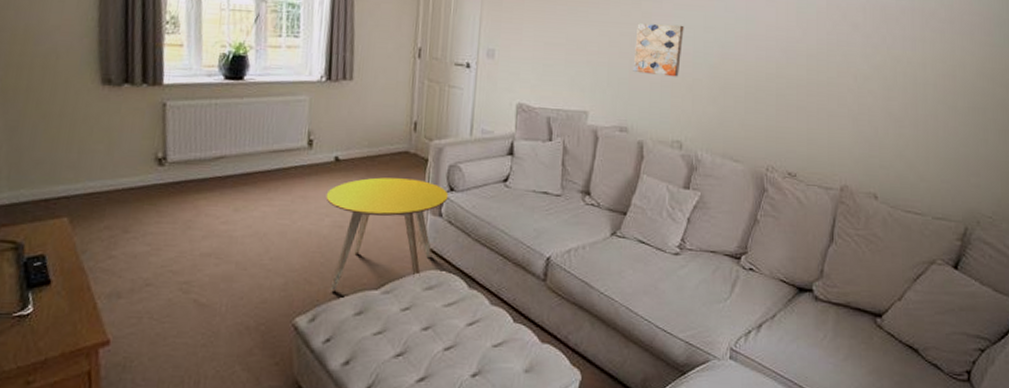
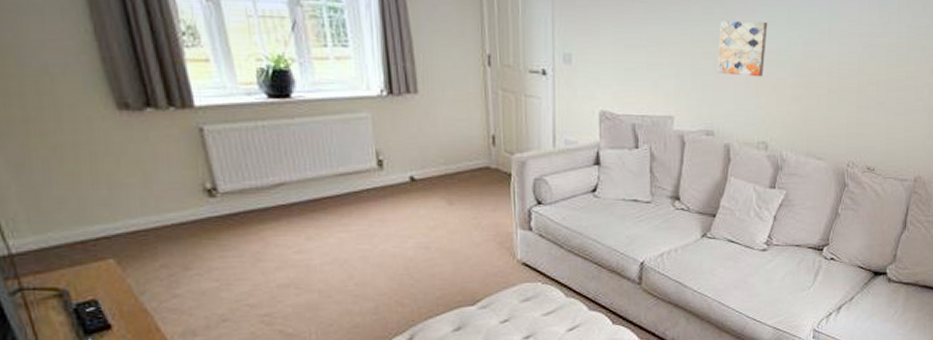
side table: present [325,177,449,291] -> none [406,195,537,311]

